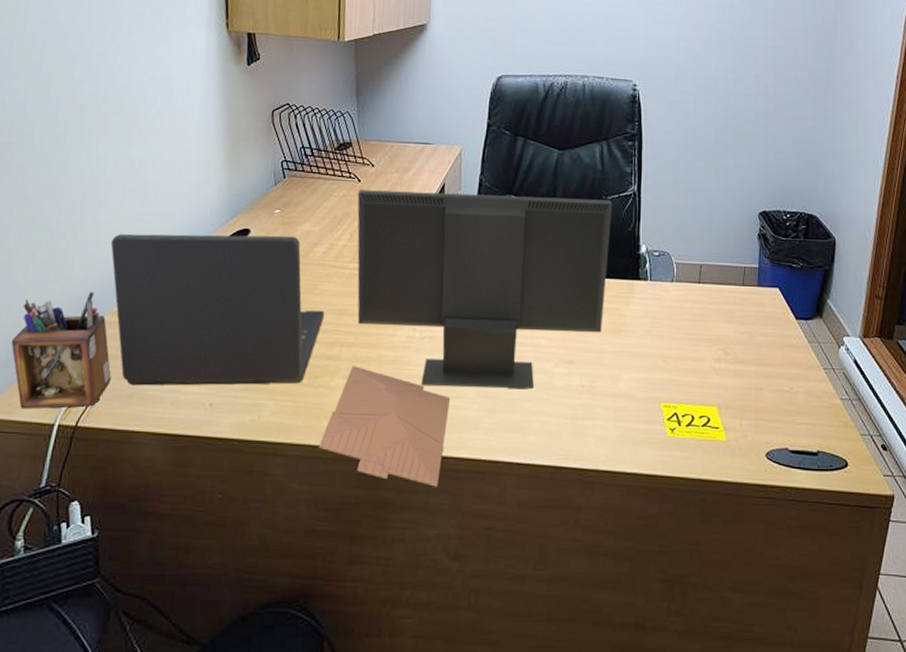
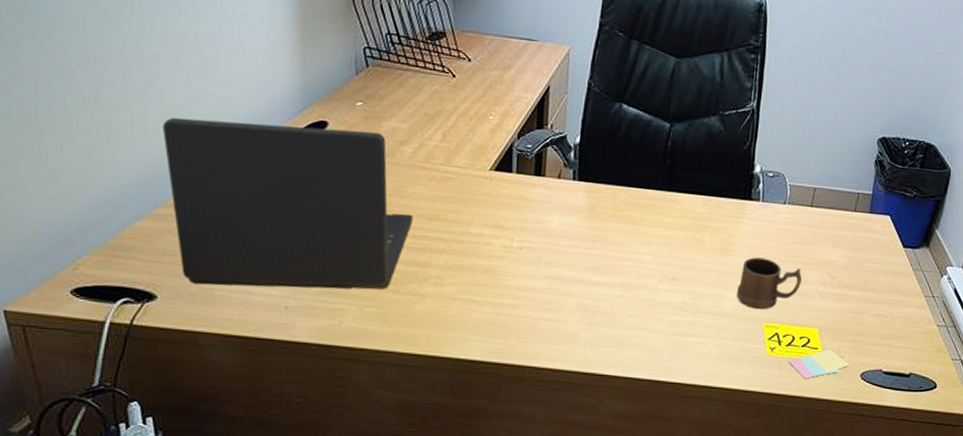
desk organizer: present [11,292,111,410] -> none [47,181,170,305]
papers: present [318,366,451,487] -> none [405,274,549,397]
computer monitor: present [357,190,613,390] -> none [449,86,730,305]
mug: none [632,336,696,390] -> present [736,257,802,310]
sticky notes: none [690,428,753,461] -> present [788,349,849,379]

